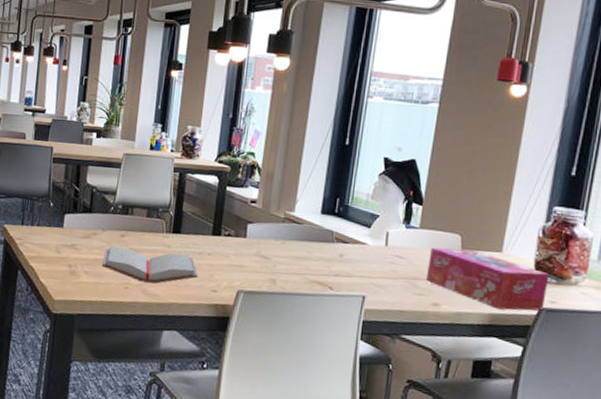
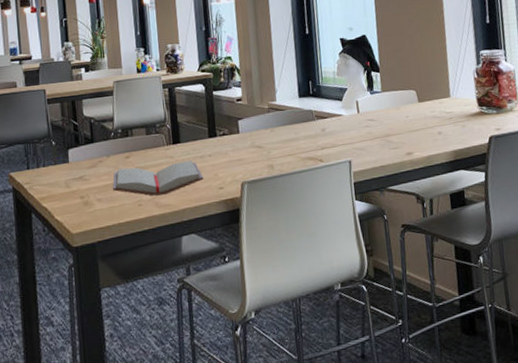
tissue box: present [425,247,550,311] -> none [394,100,493,146]

